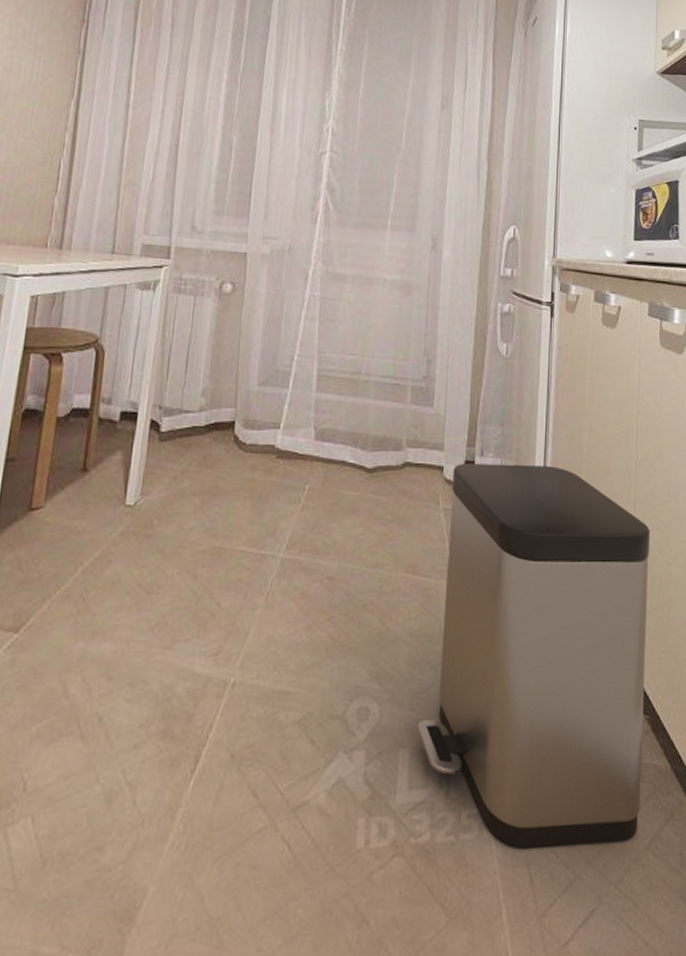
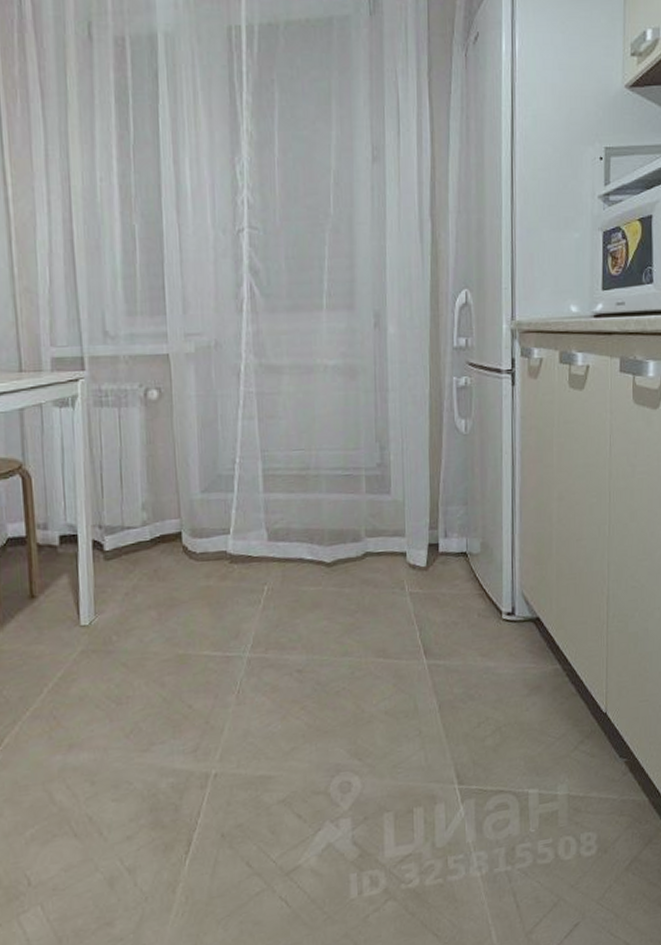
pedal bin: present [416,464,650,849] -> none [399,539,626,883]

